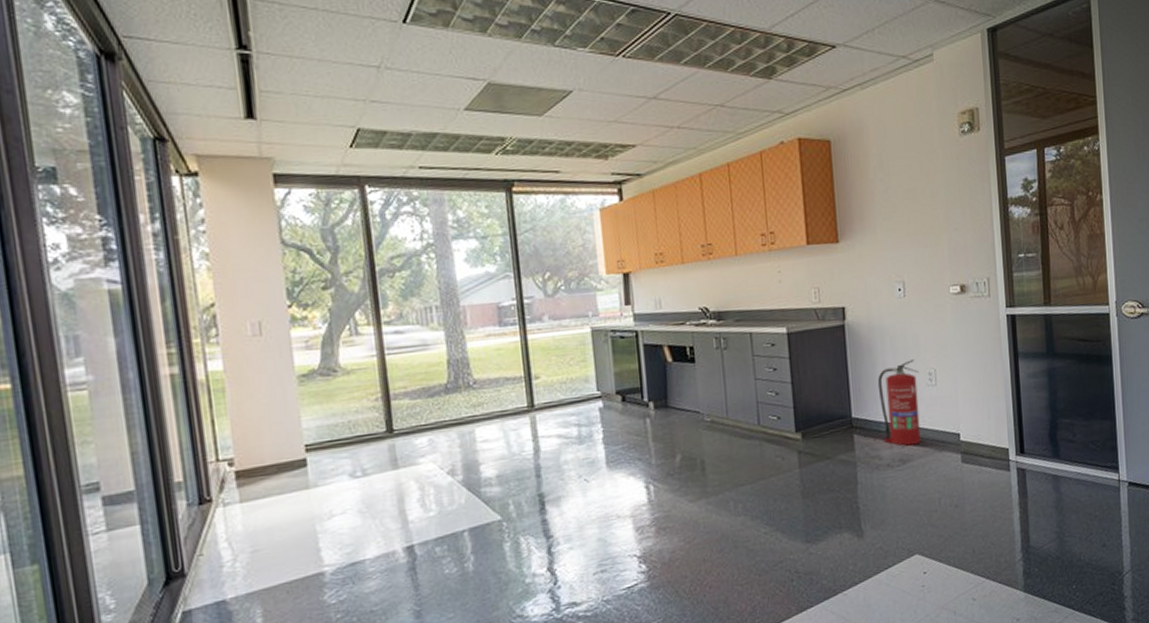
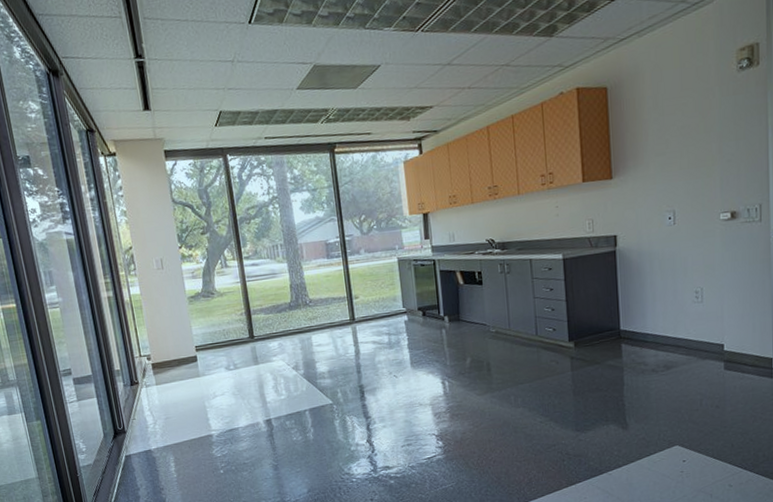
fire extinguisher: present [877,359,921,446] -> none [645,280,686,354]

